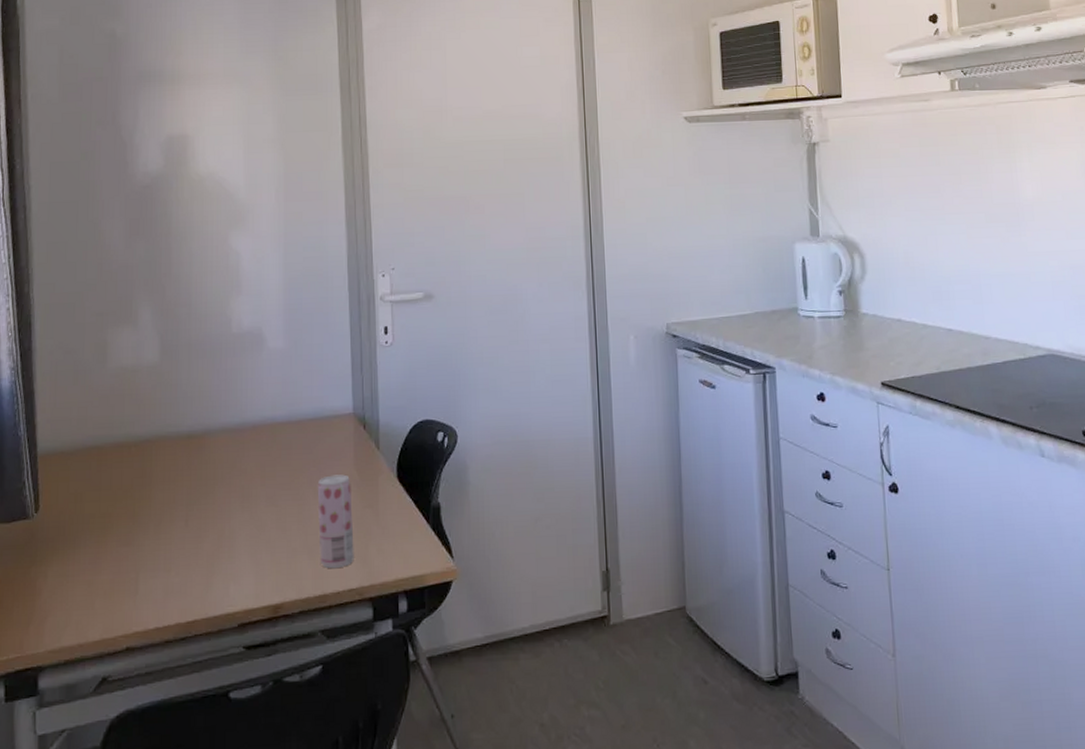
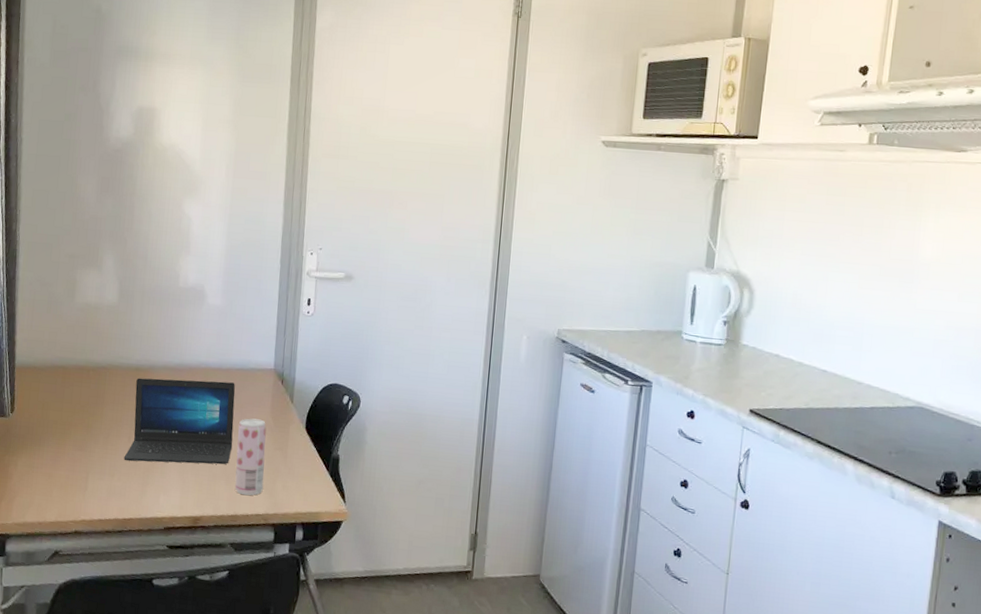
laptop: none [181,436,313,550] -> present [124,378,235,465]

